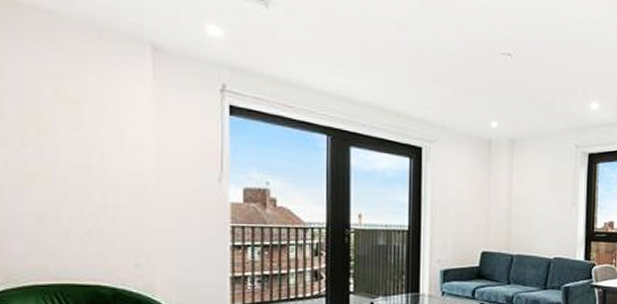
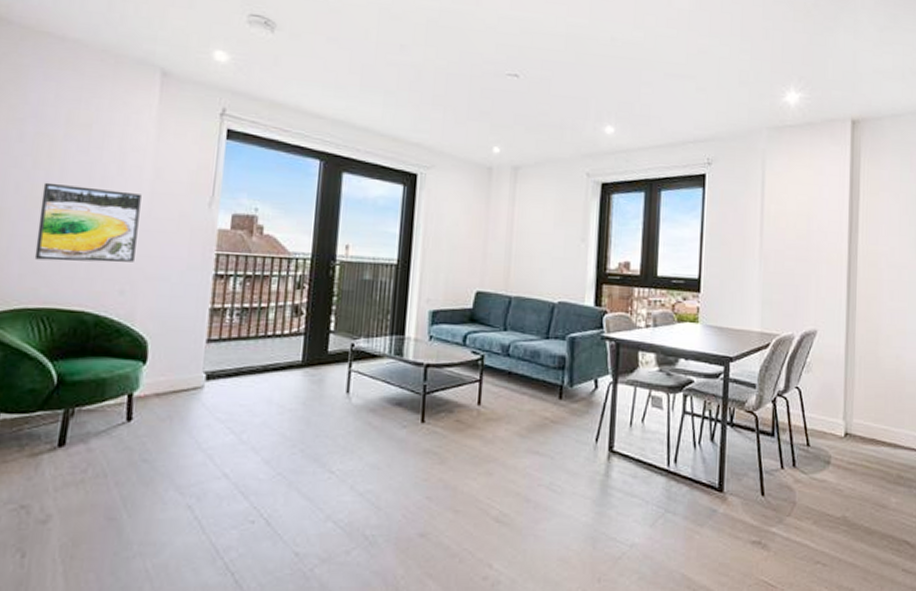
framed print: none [36,160,147,238] -> present [34,182,142,263]

